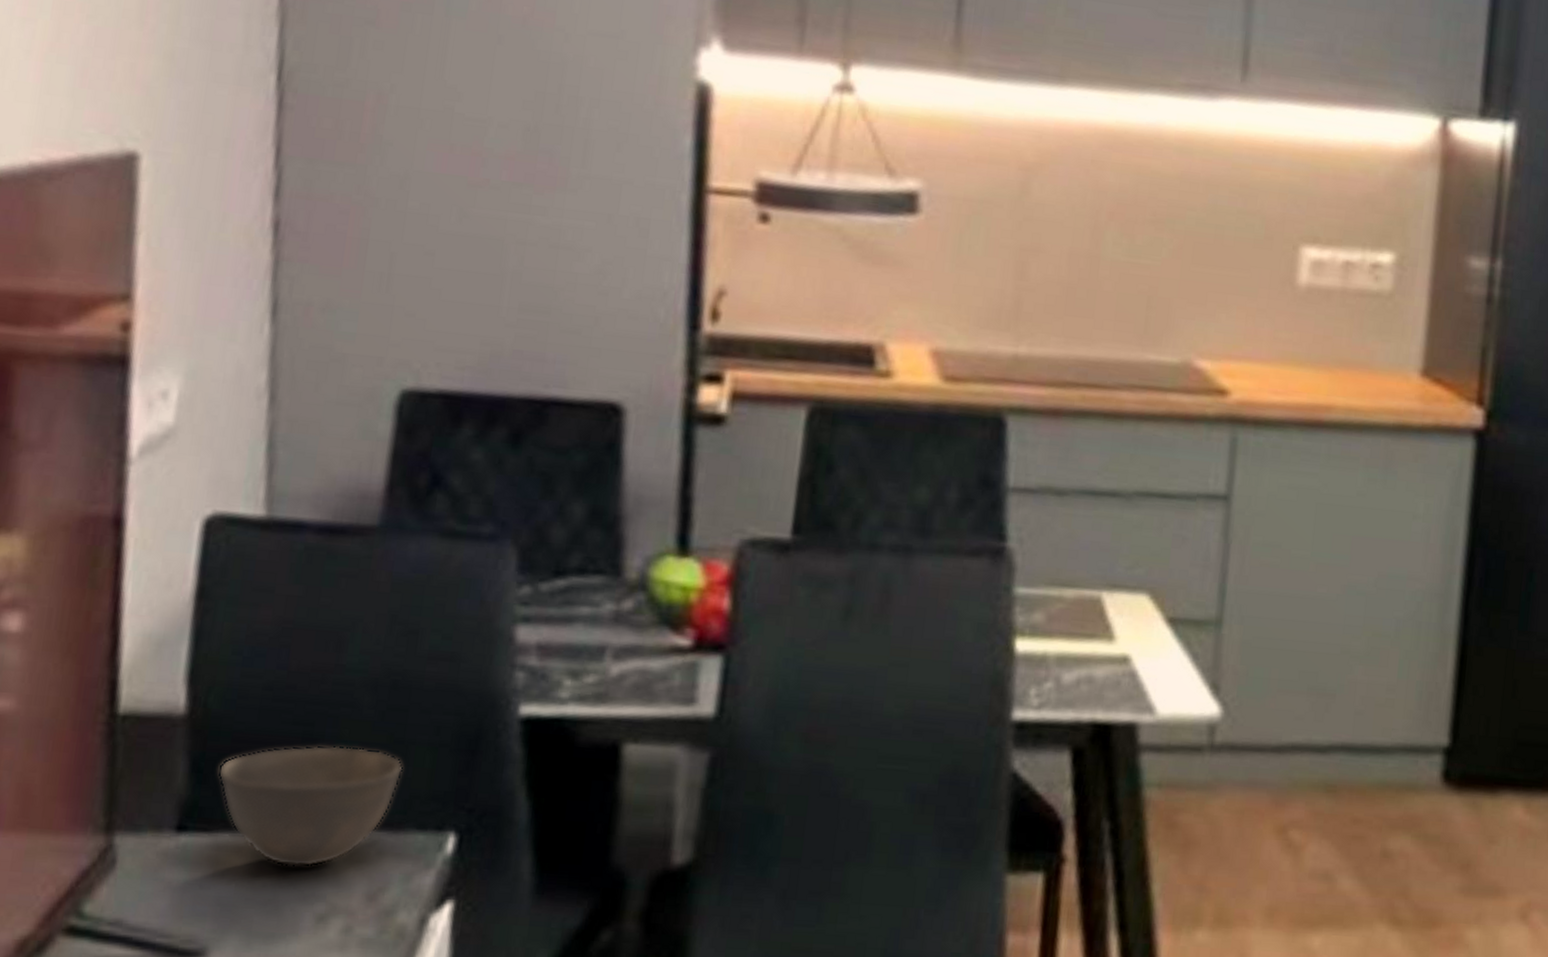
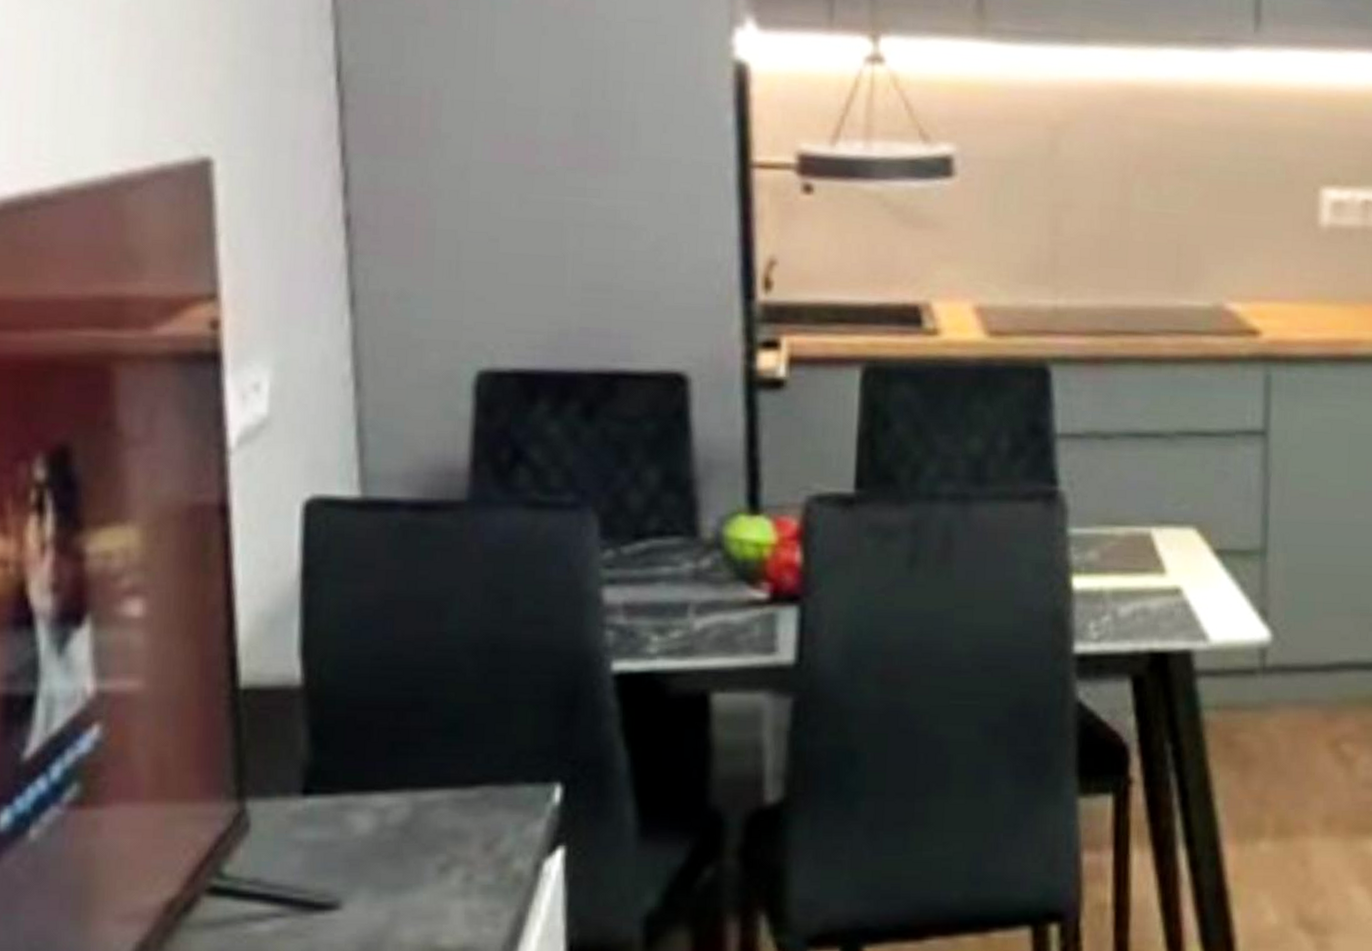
bowl: present [217,745,403,868] -> none [336,707,508,823]

